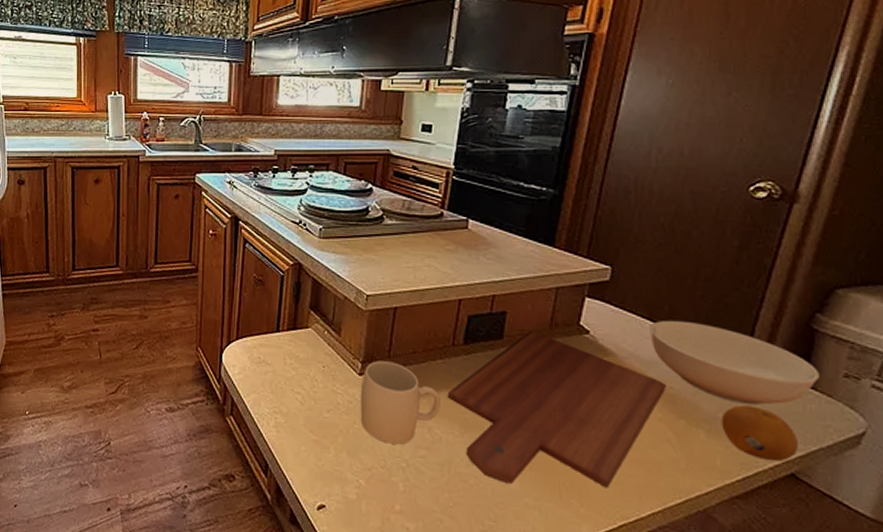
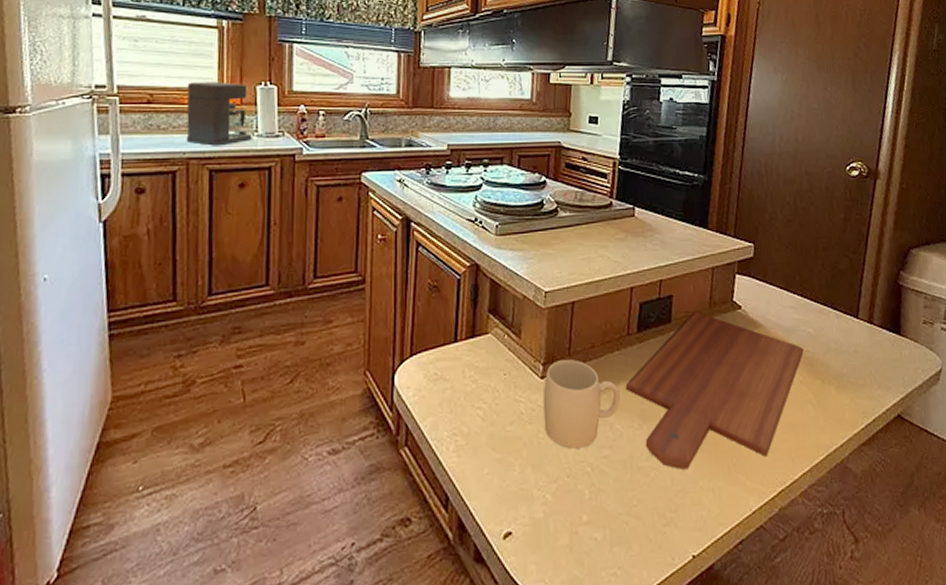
coffee maker: none [53,92,105,147] -> present [186,82,253,146]
bowl: present [650,320,819,405] -> none [787,288,908,358]
fruit: present [721,405,798,462] -> none [845,358,900,407]

